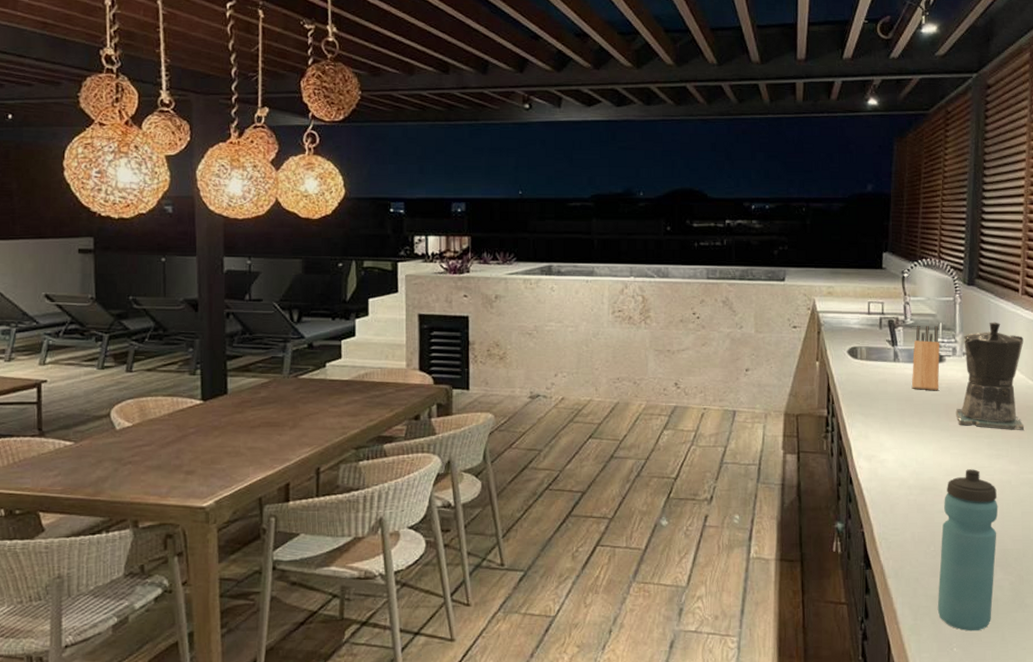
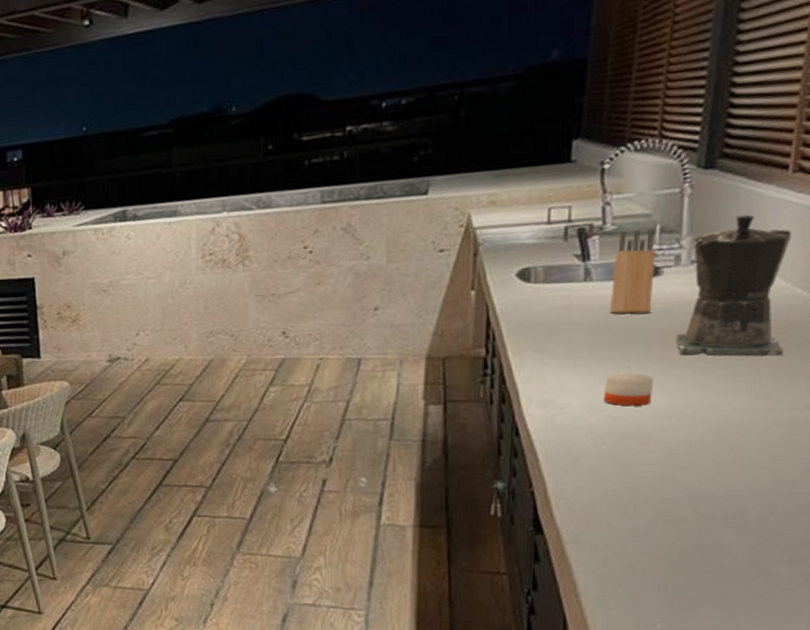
candle: none [910,431,943,464] -> present [603,365,654,406]
water bottle: present [937,469,998,632] -> none [635,409,735,605]

